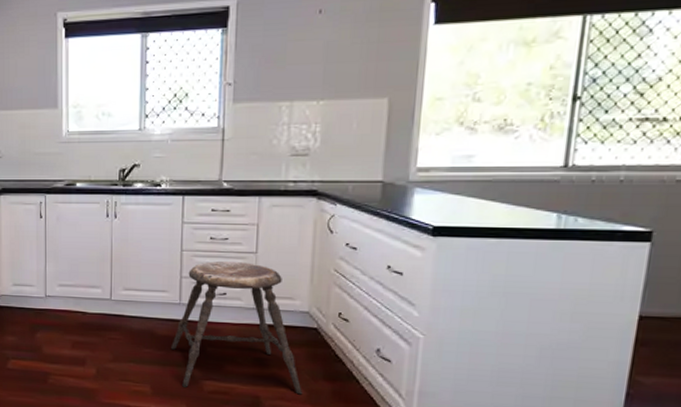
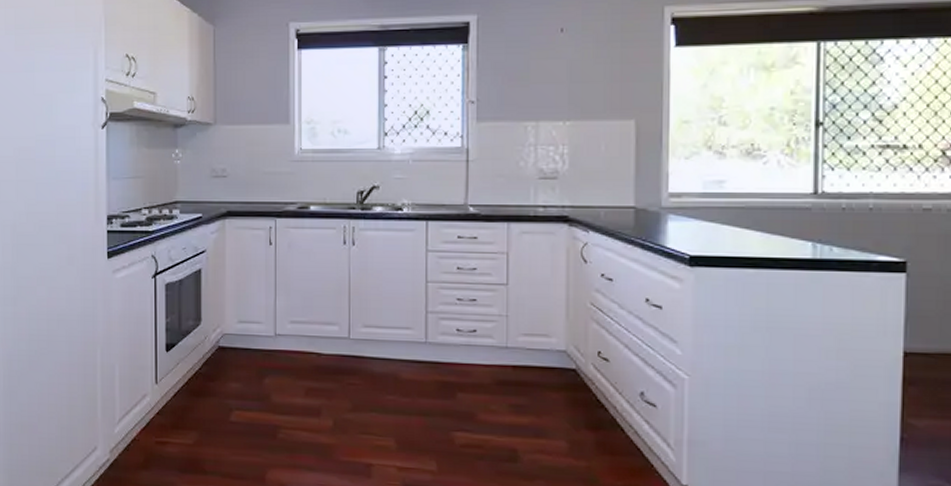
stool: present [170,260,302,395] -> none [416,293,563,447]

